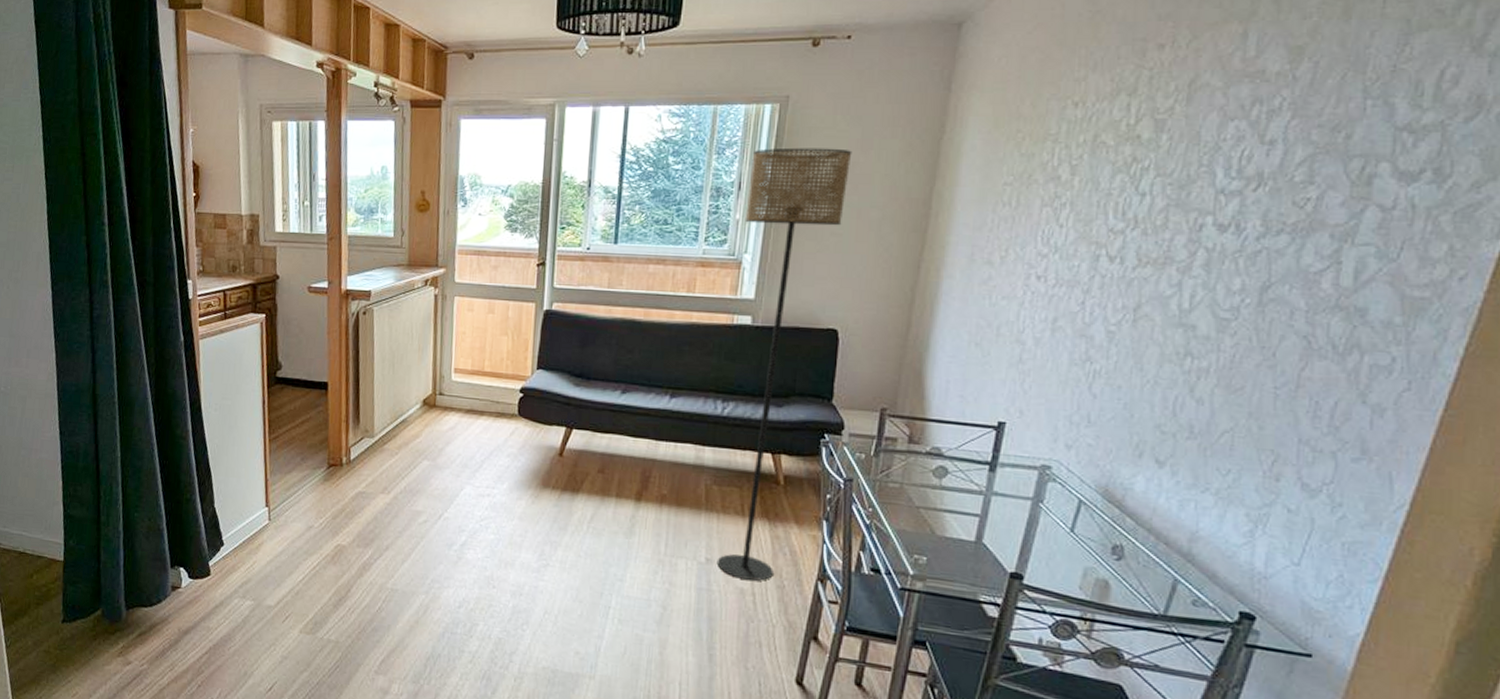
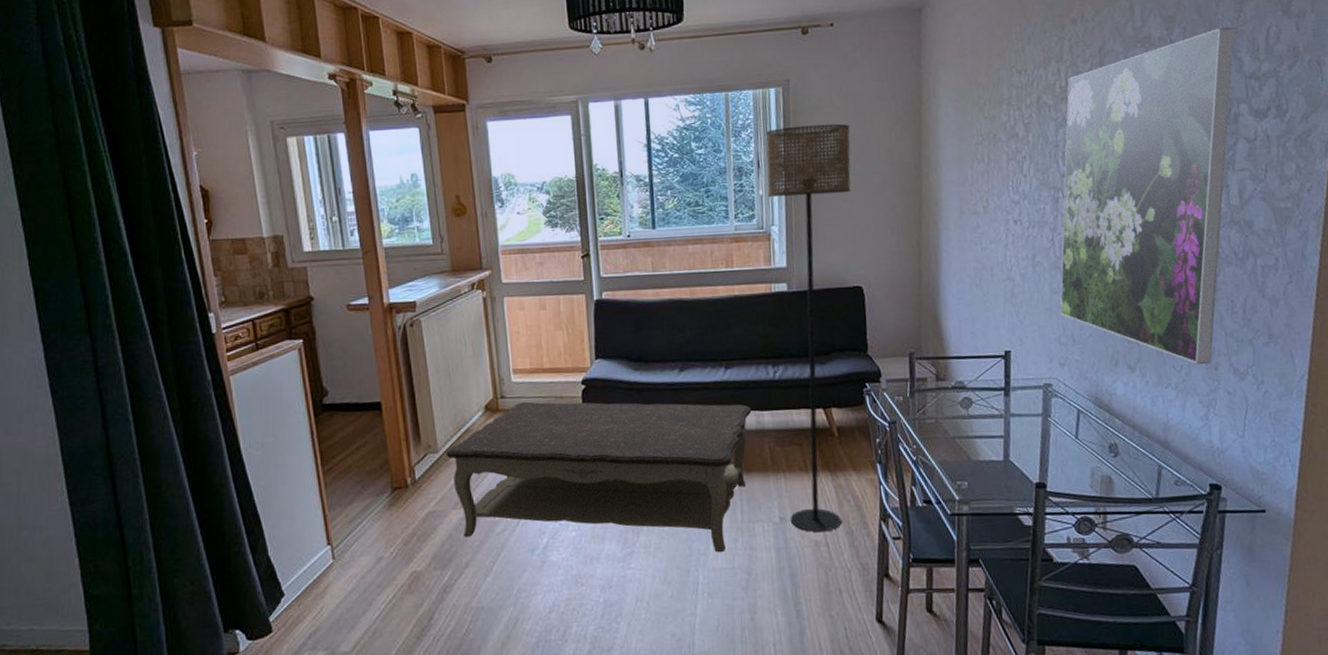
coffee table: none [381,401,693,582] -> present [446,401,752,553]
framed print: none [1077,64,1392,473] -> present [1059,26,1235,365]

